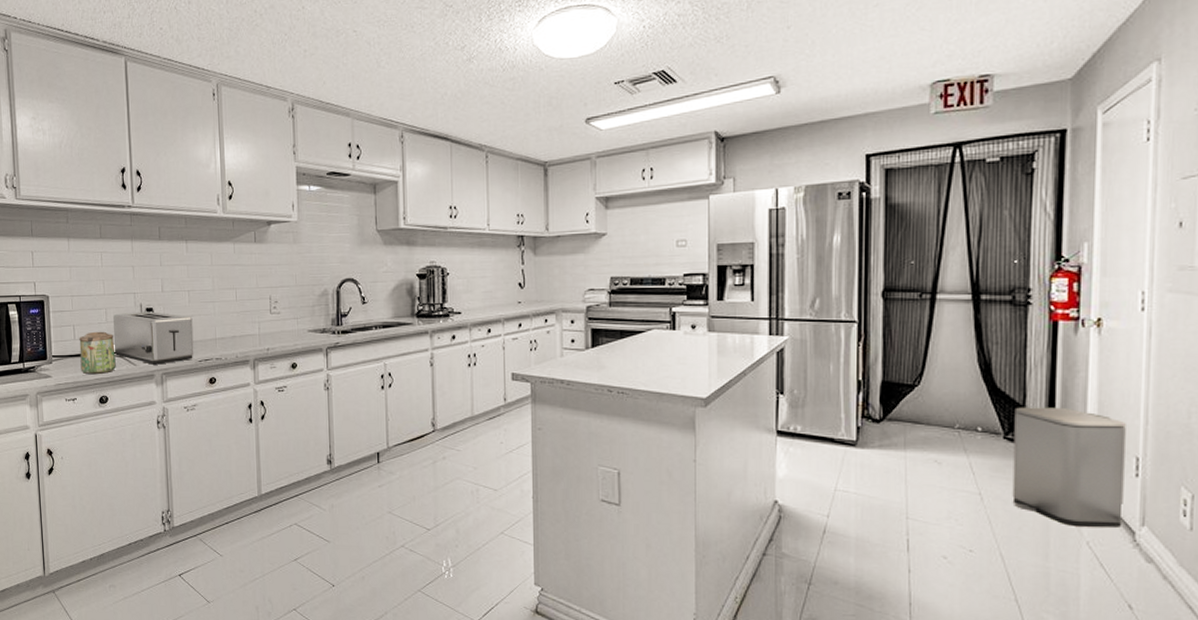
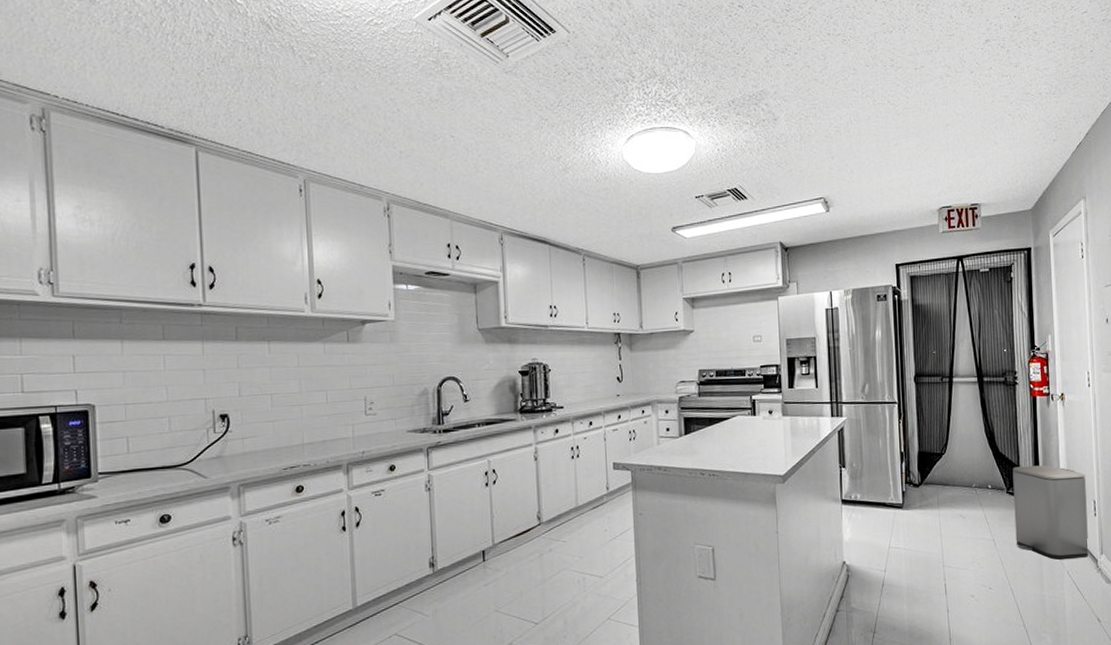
canister: present [79,331,116,375] -> none [134,442,182,492]
toaster: present [112,311,194,365] -> none [177,418,278,476]

